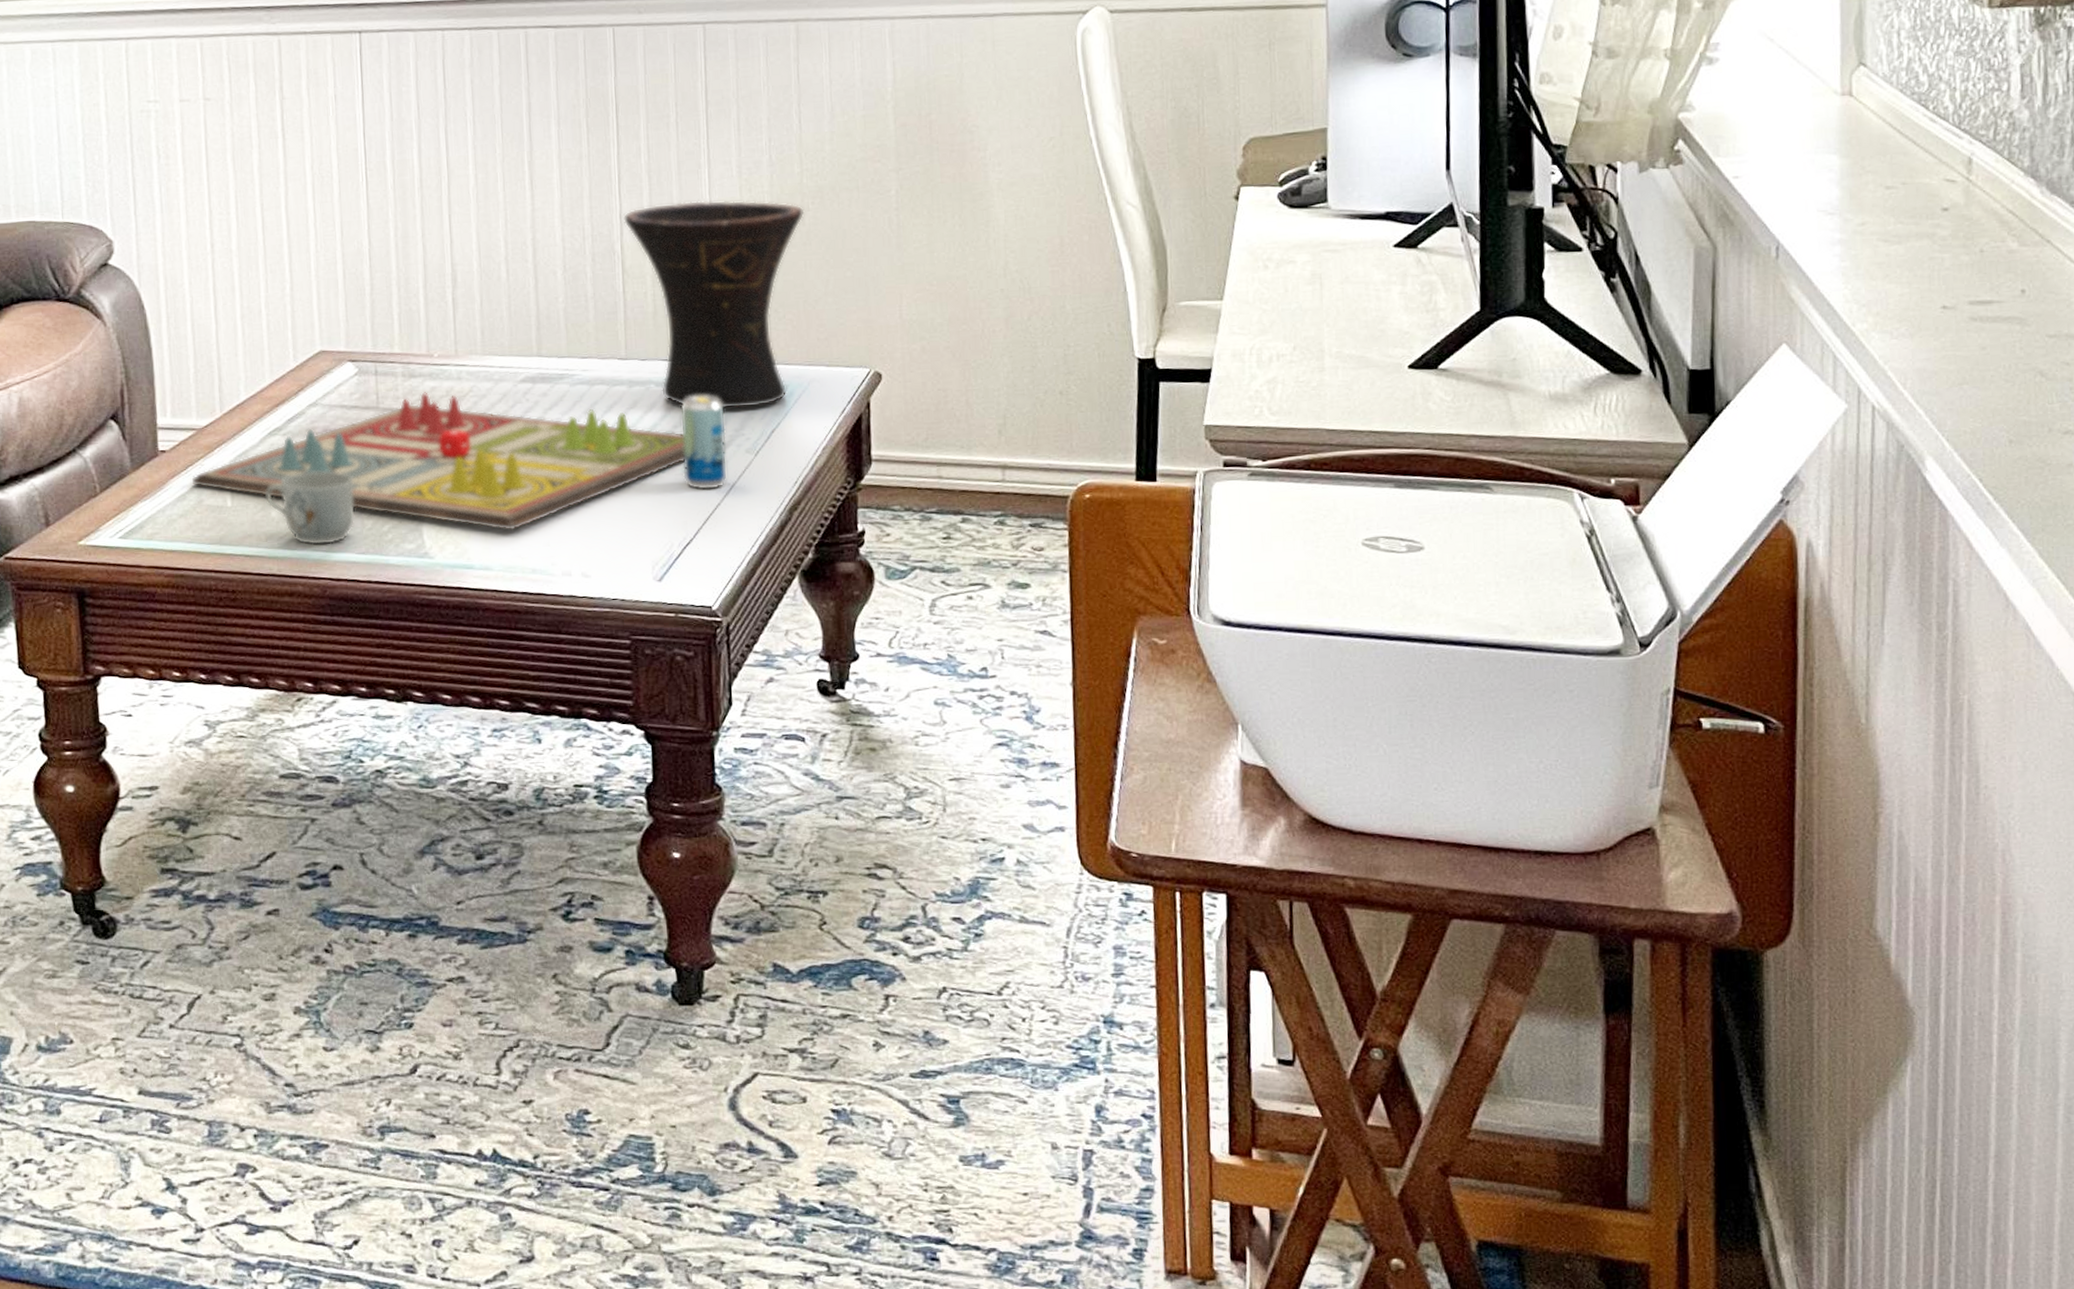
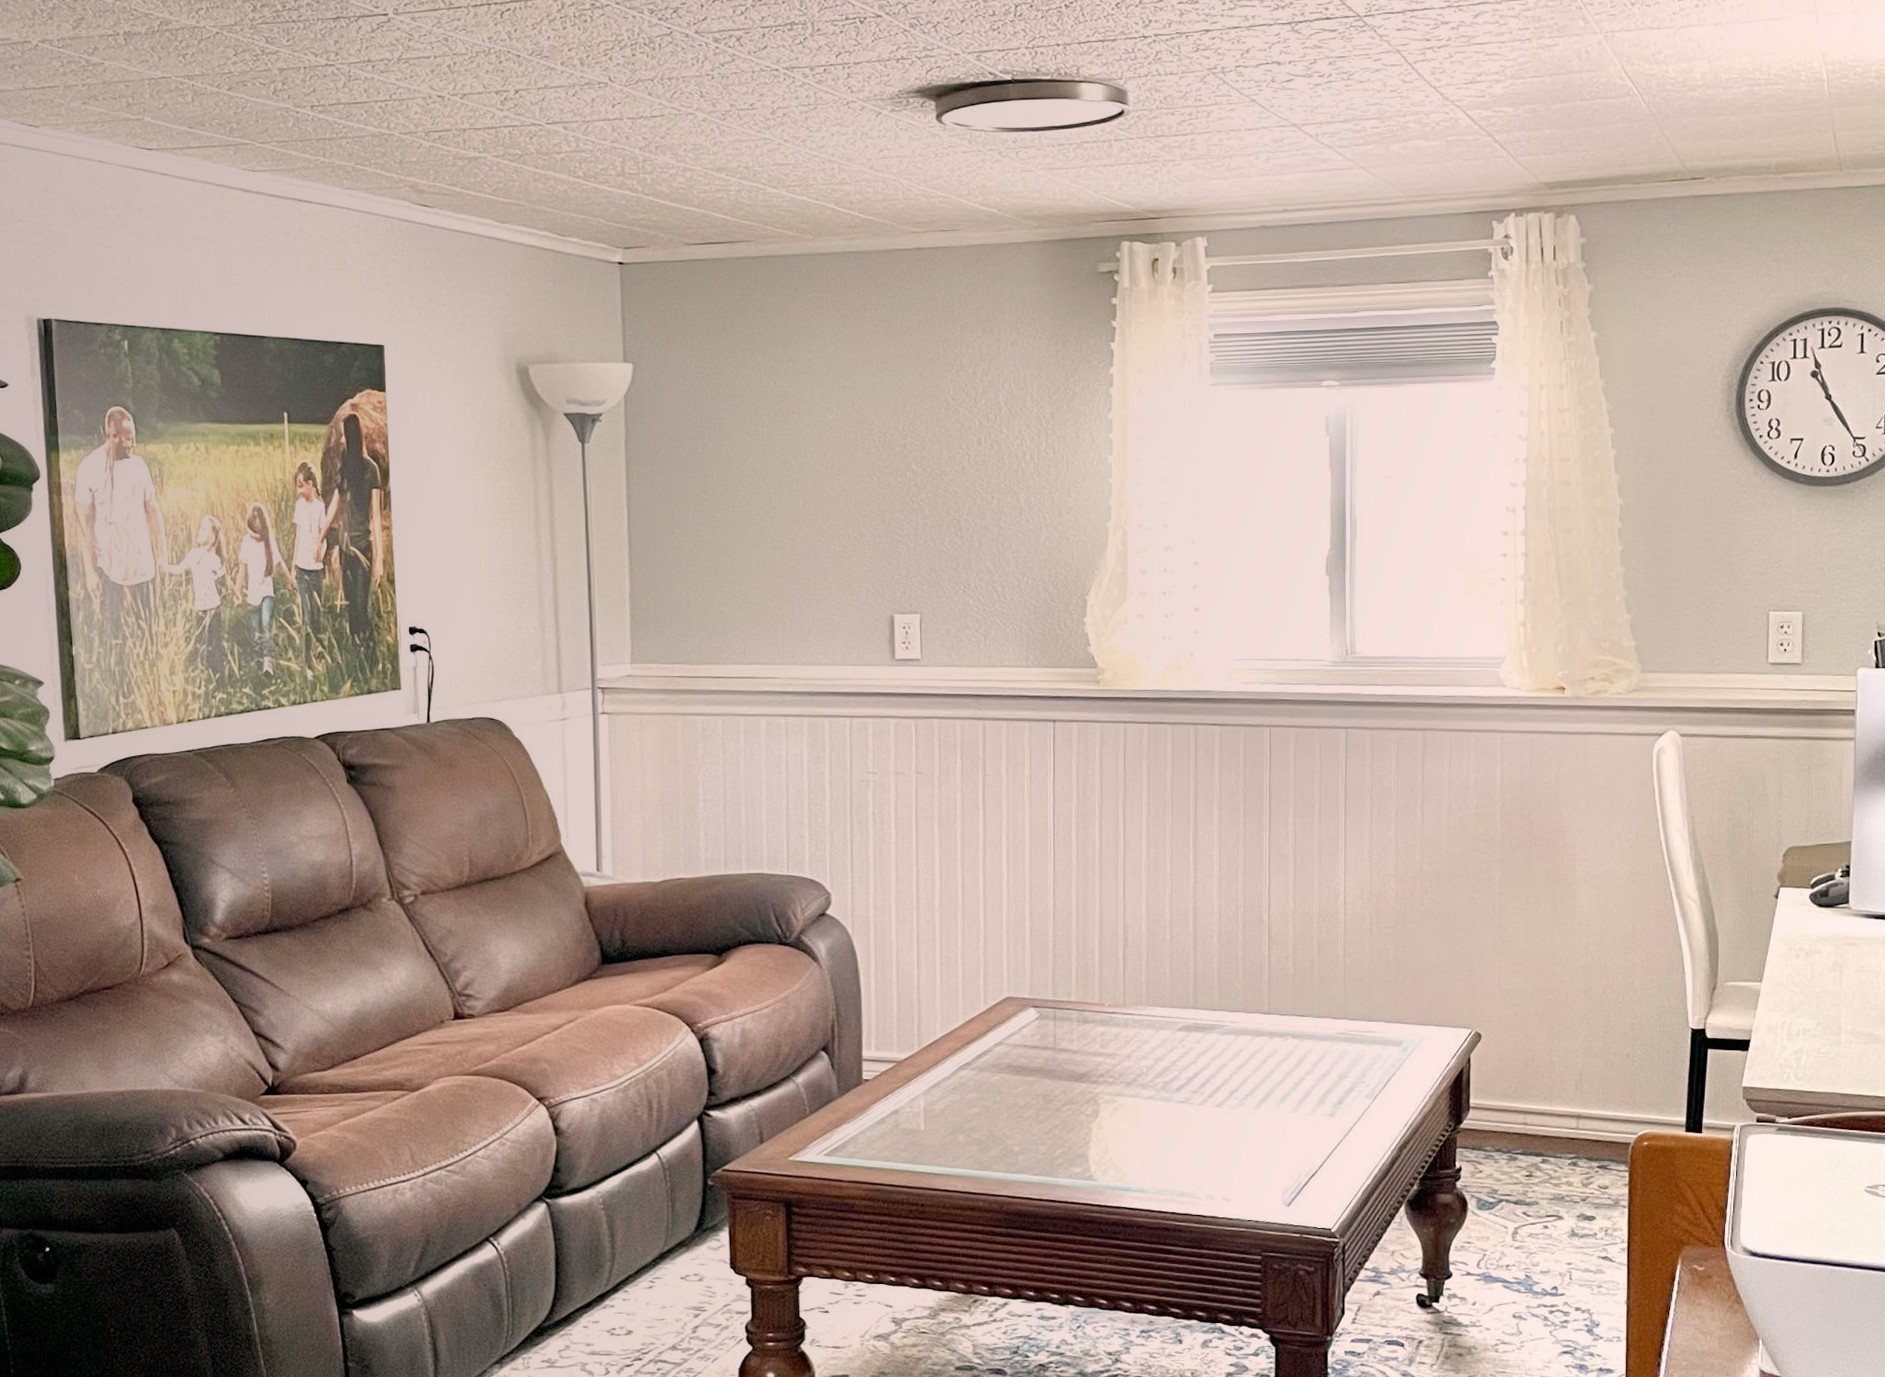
gameboard: present [190,392,685,532] -> none [889,1036,1315,1159]
mug: present [264,471,356,546] -> none [953,1102,1032,1167]
vase: present [622,200,805,409] -> none [1271,880,1423,1060]
beverage can: present [679,395,728,490] -> none [1311,1047,1350,1128]

